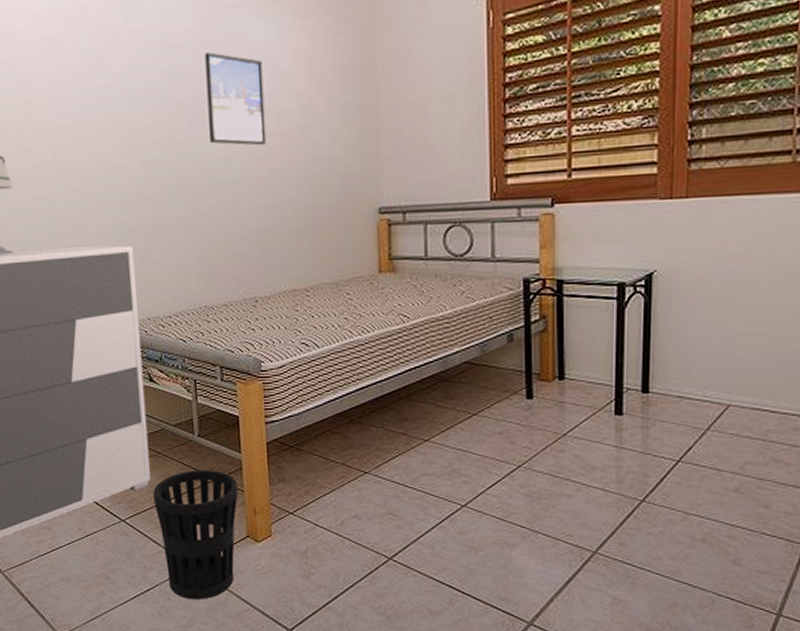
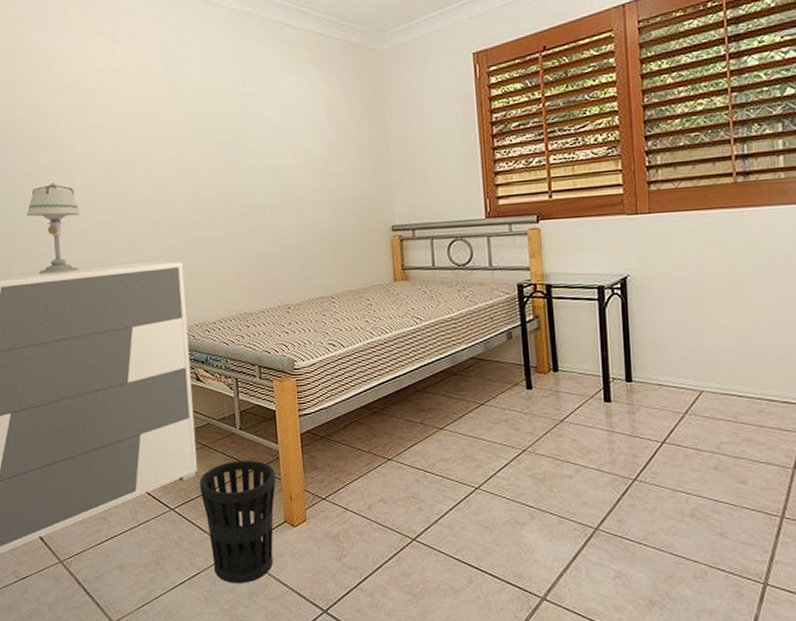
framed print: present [204,52,267,146] -> none [243,100,296,176]

